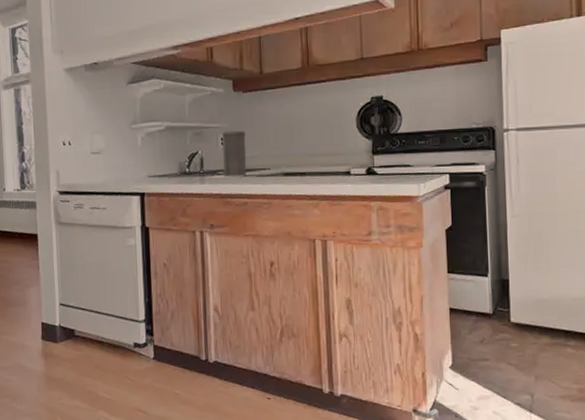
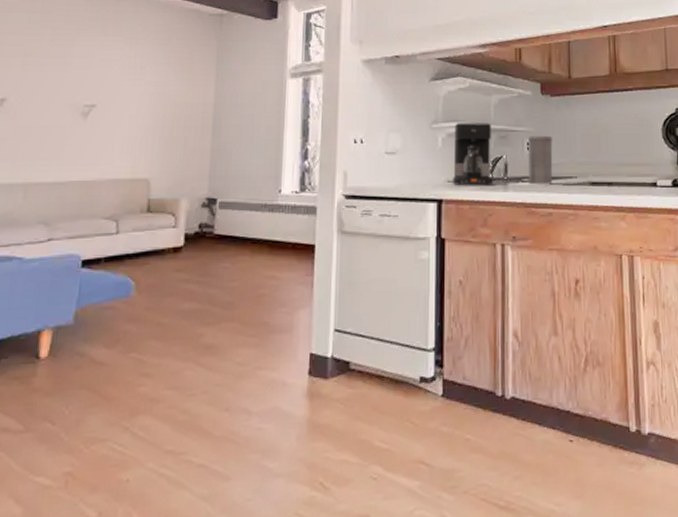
coffee maker: none [152,121,190,180] -> present [452,123,493,186]

